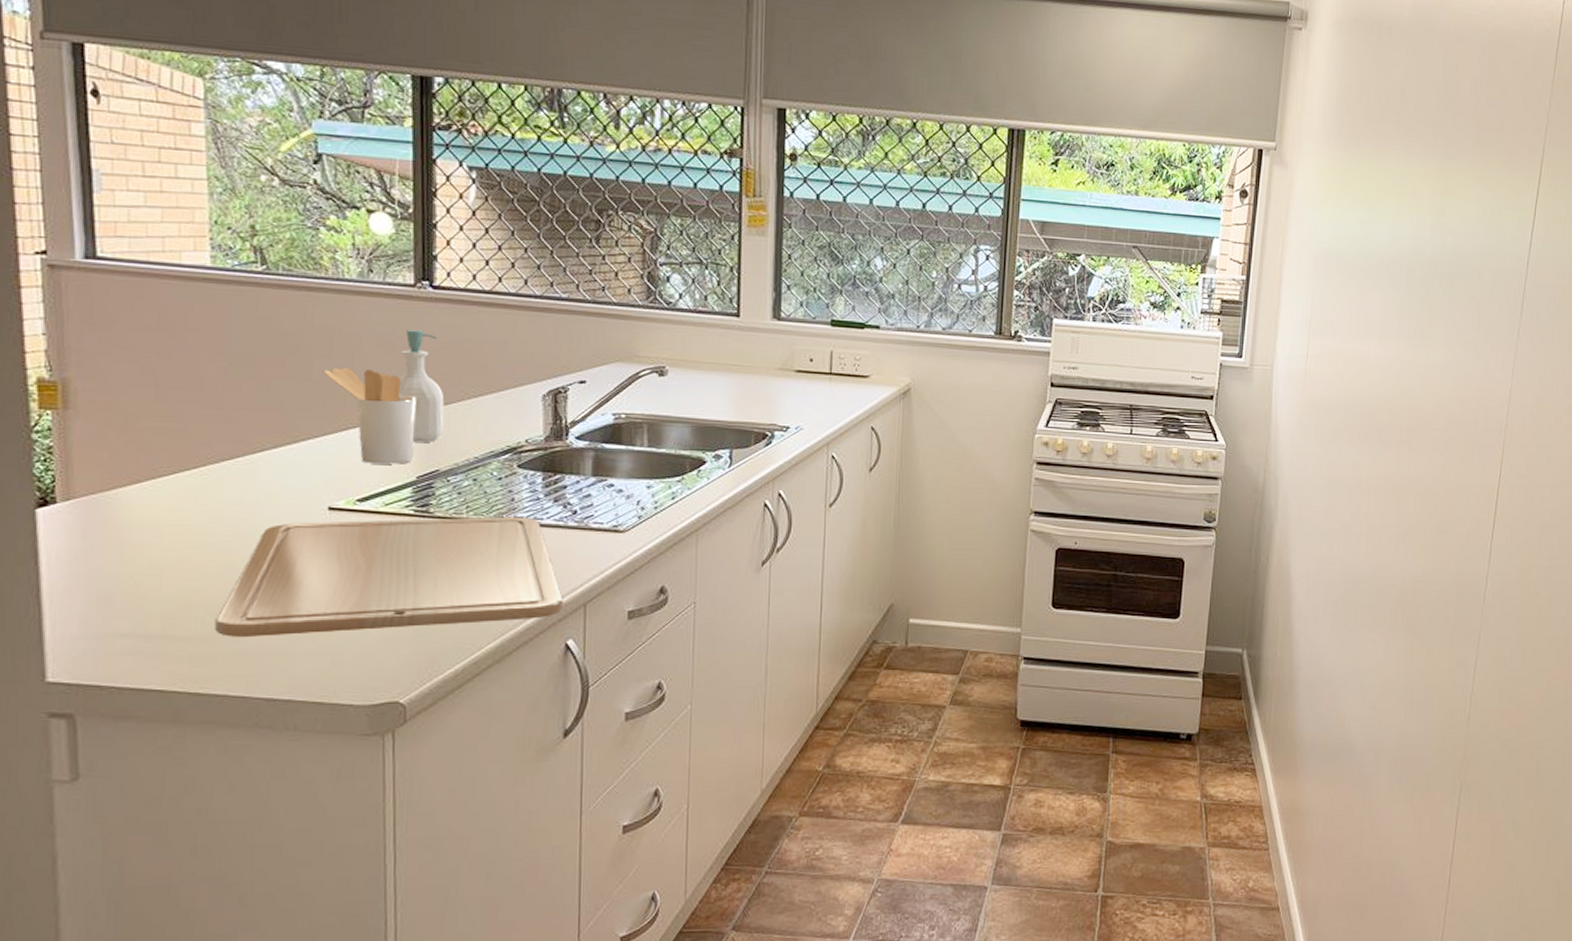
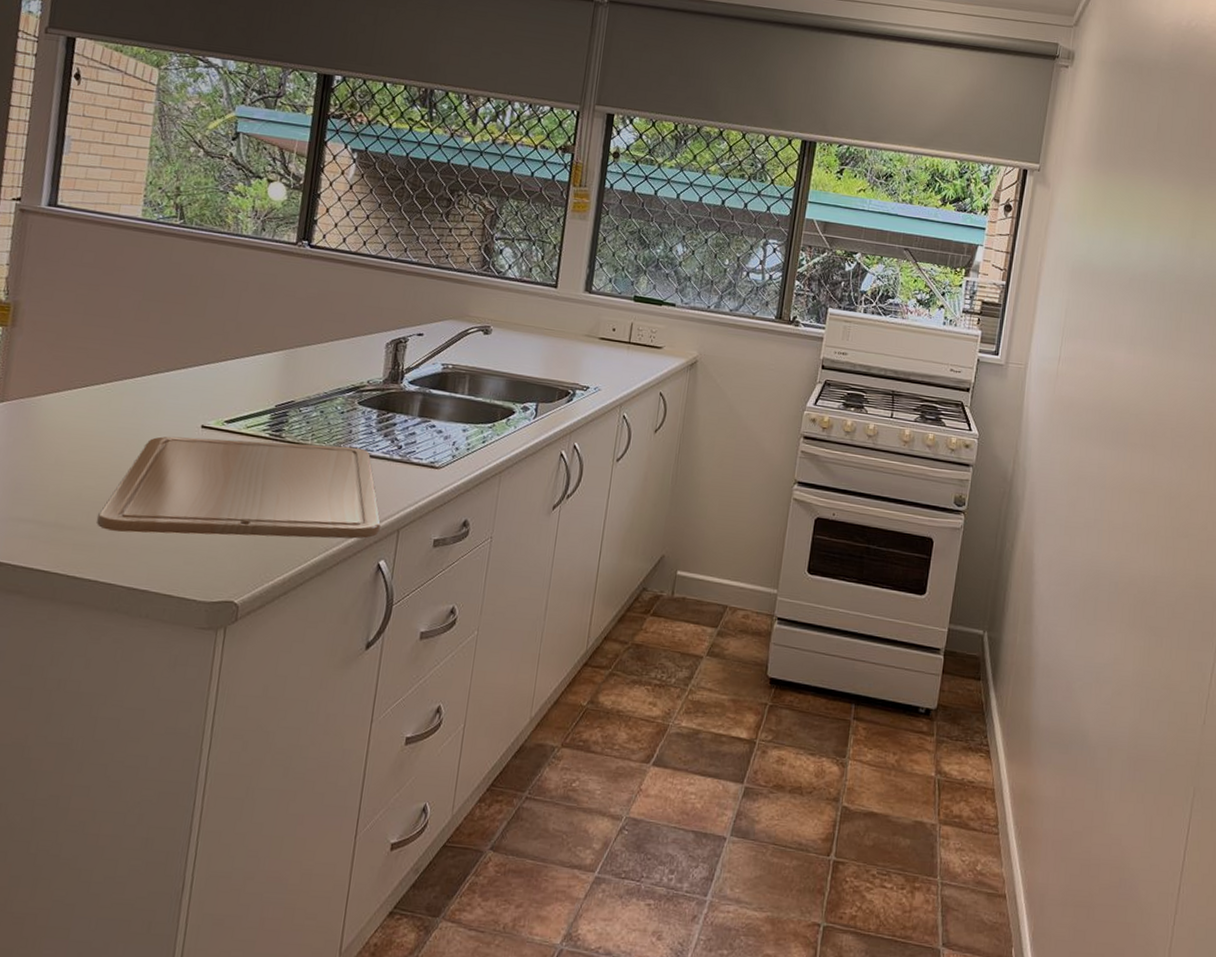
utensil holder: present [323,367,416,464] -> none [214,308,284,394]
soap bottle: present [398,330,445,442] -> none [270,280,308,377]

